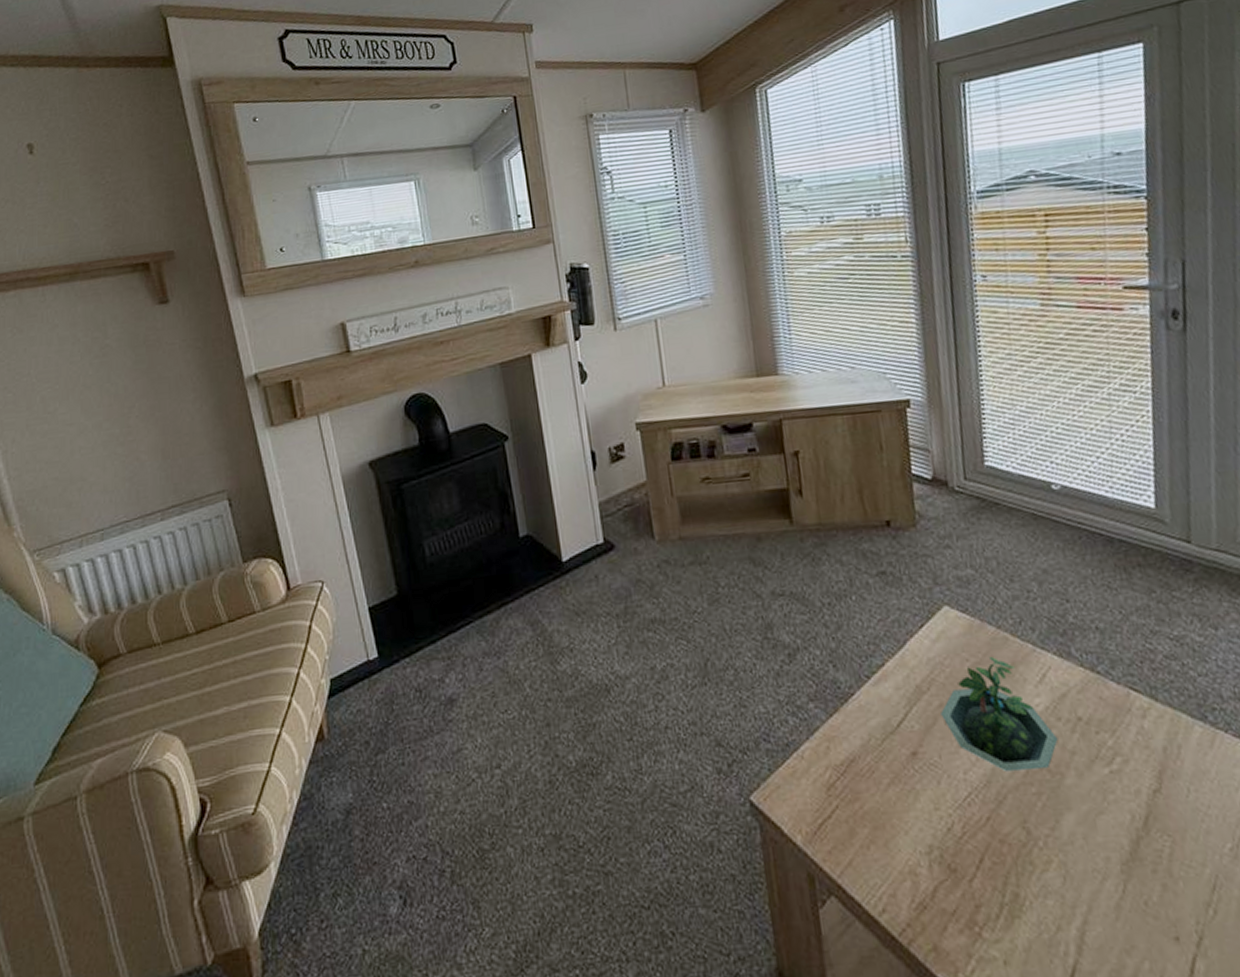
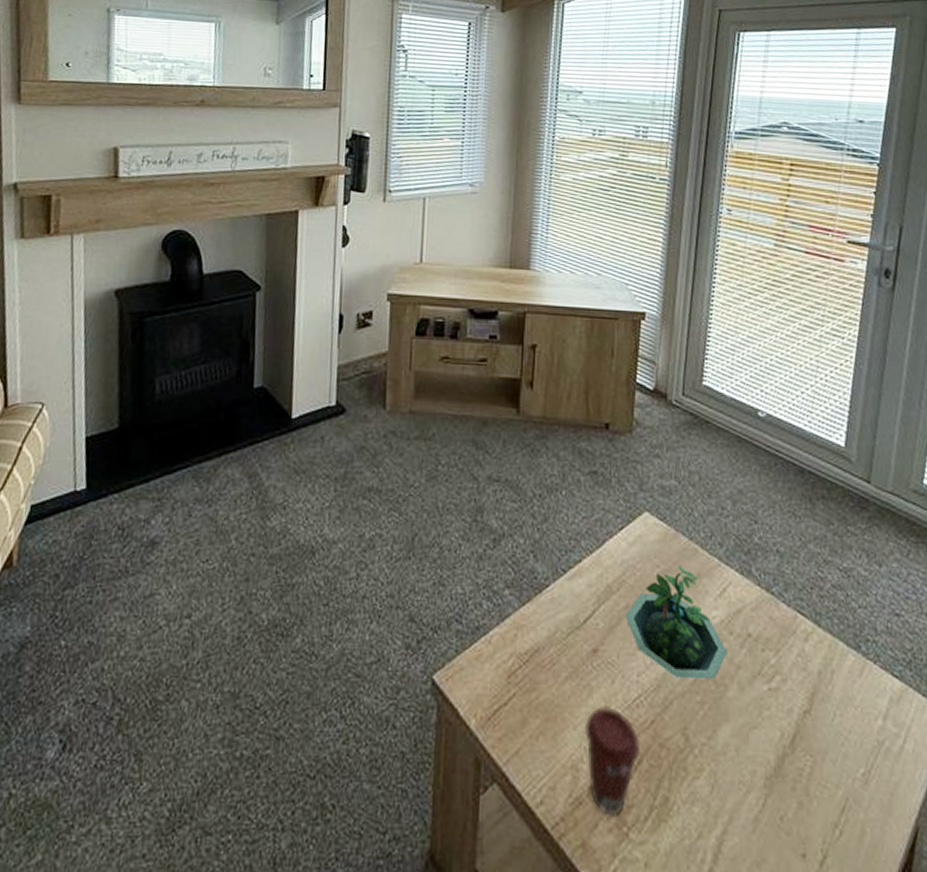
coffee cup: none [915,808,981,918] -> present [584,707,641,816]

